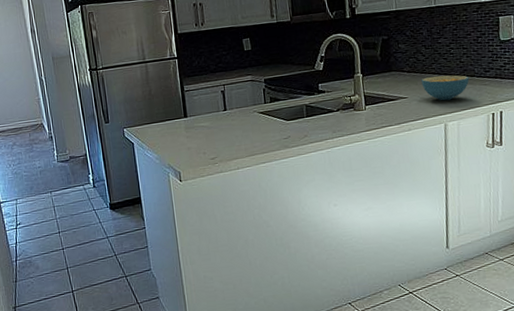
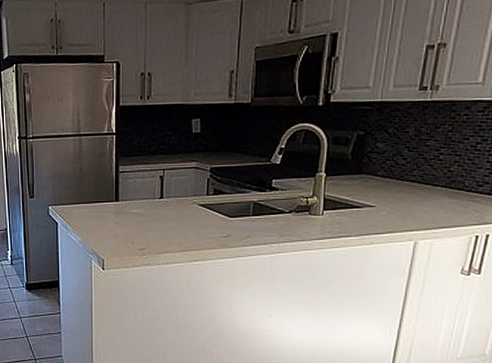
cereal bowl: present [421,75,470,101] -> none [395,184,456,215]

